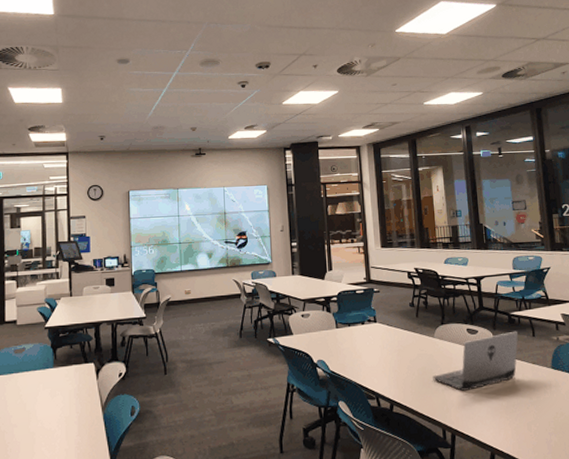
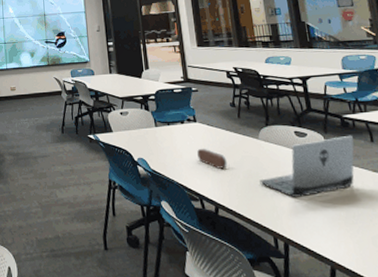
pencil case: none [376,347,404,367] -> present [197,148,228,169]

